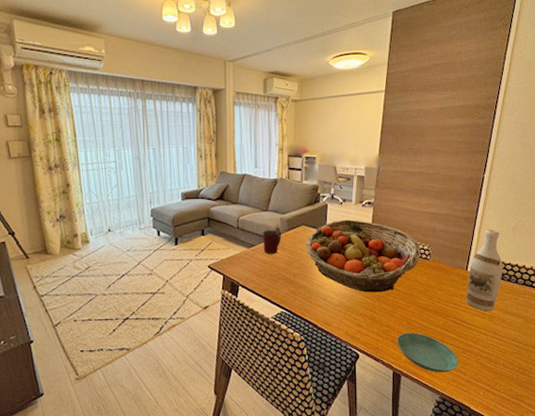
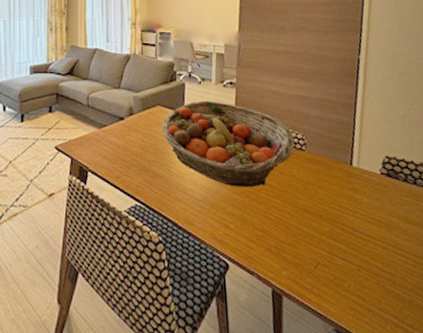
mug: present [263,230,281,254] -> none [115,109,135,136]
saucer: present [396,333,459,373] -> none [273,240,355,296]
wine bottle: present [466,229,503,312] -> none [354,118,397,219]

